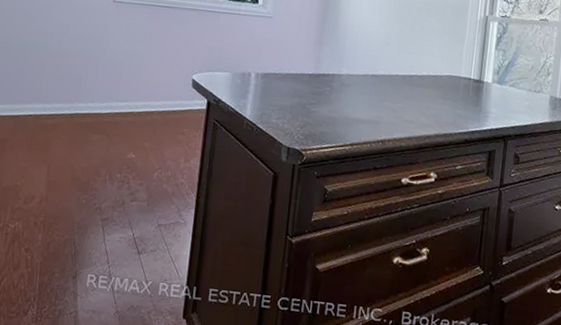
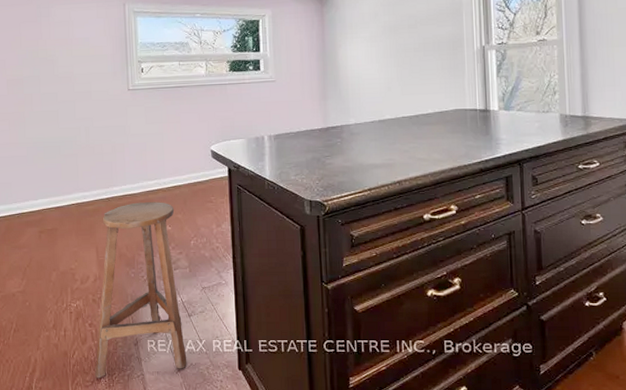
bar stool: none [22,123,142,311] -> present [95,202,187,379]

